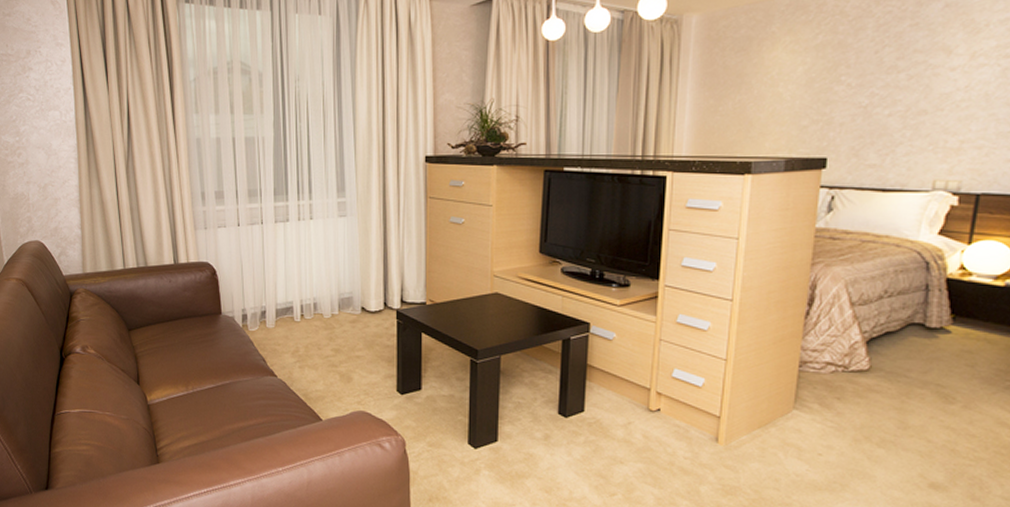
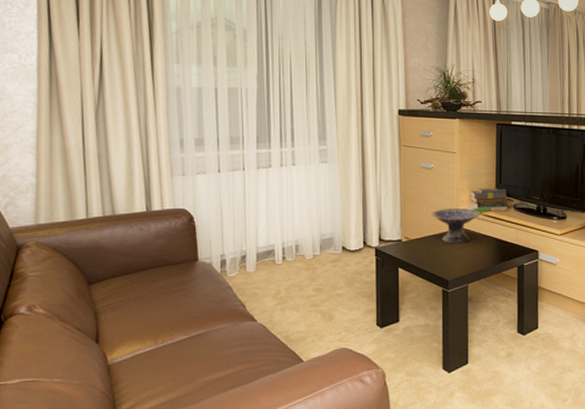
decorative bowl: none [460,269,520,310] -> present [431,208,481,244]
books: none [502,248,555,277] -> present [466,188,509,213]

